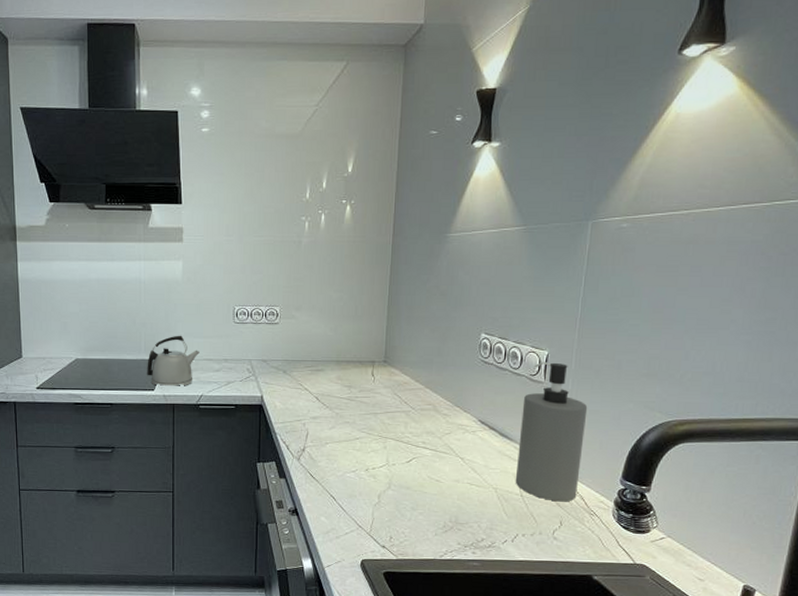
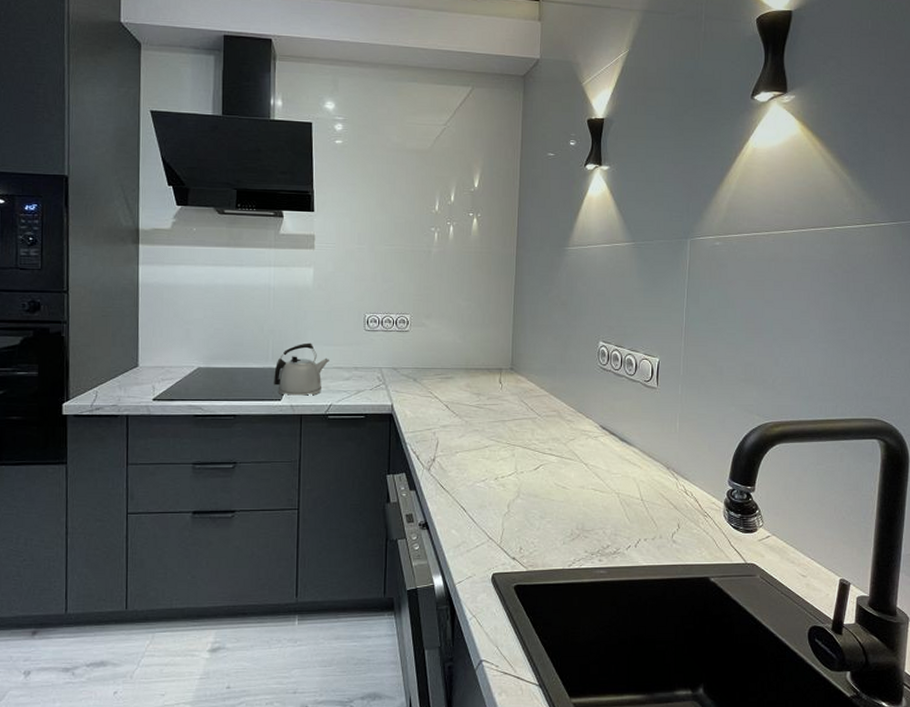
soap dispenser: present [515,361,588,502] -> none [635,367,696,505]

